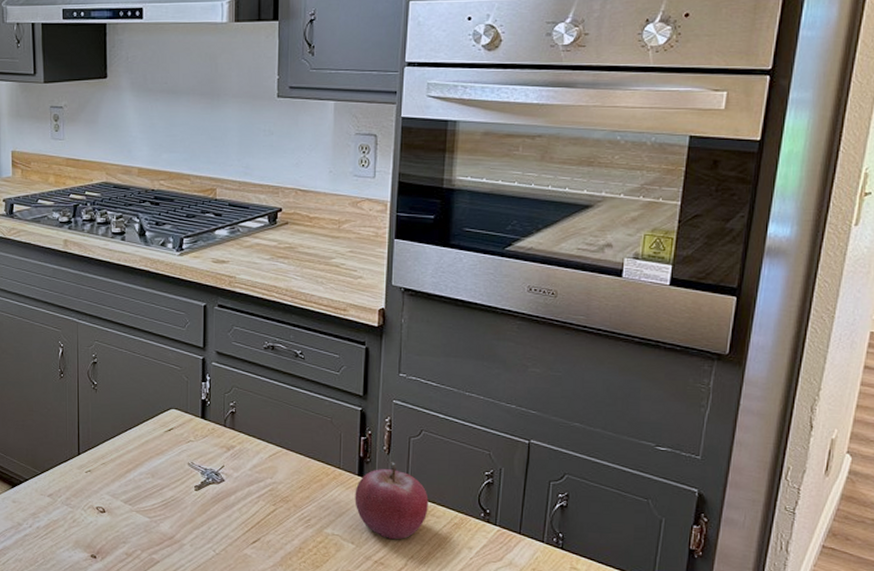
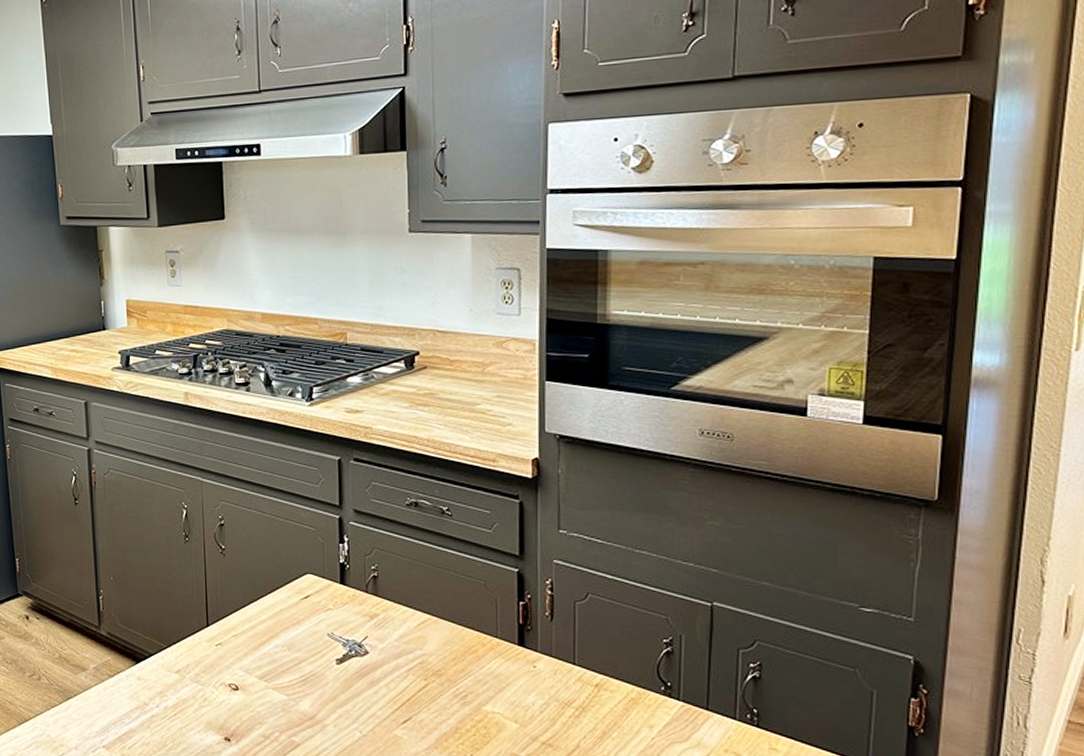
fruit: present [355,462,429,540] -> none [515,629,600,718]

